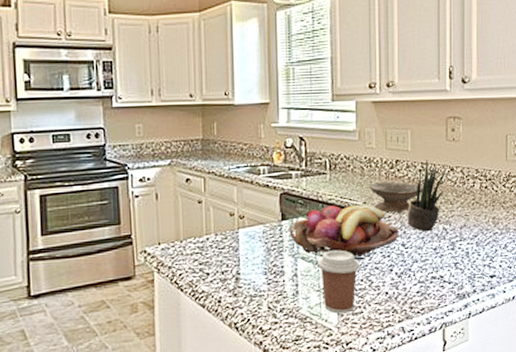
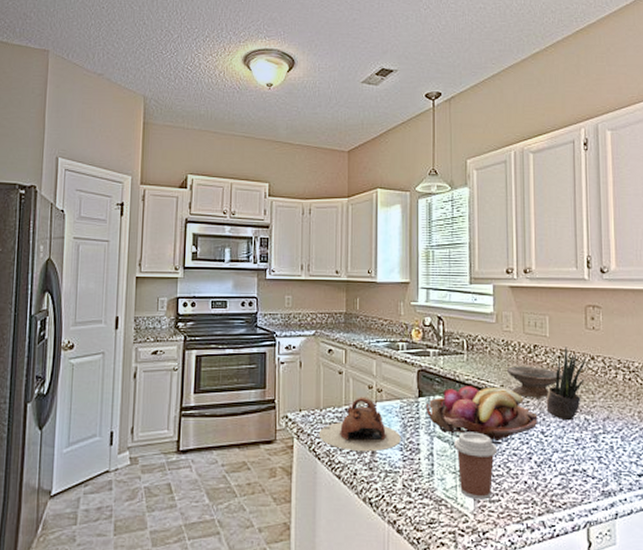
teapot: none [180,224,265,280] -> present [318,396,401,452]

